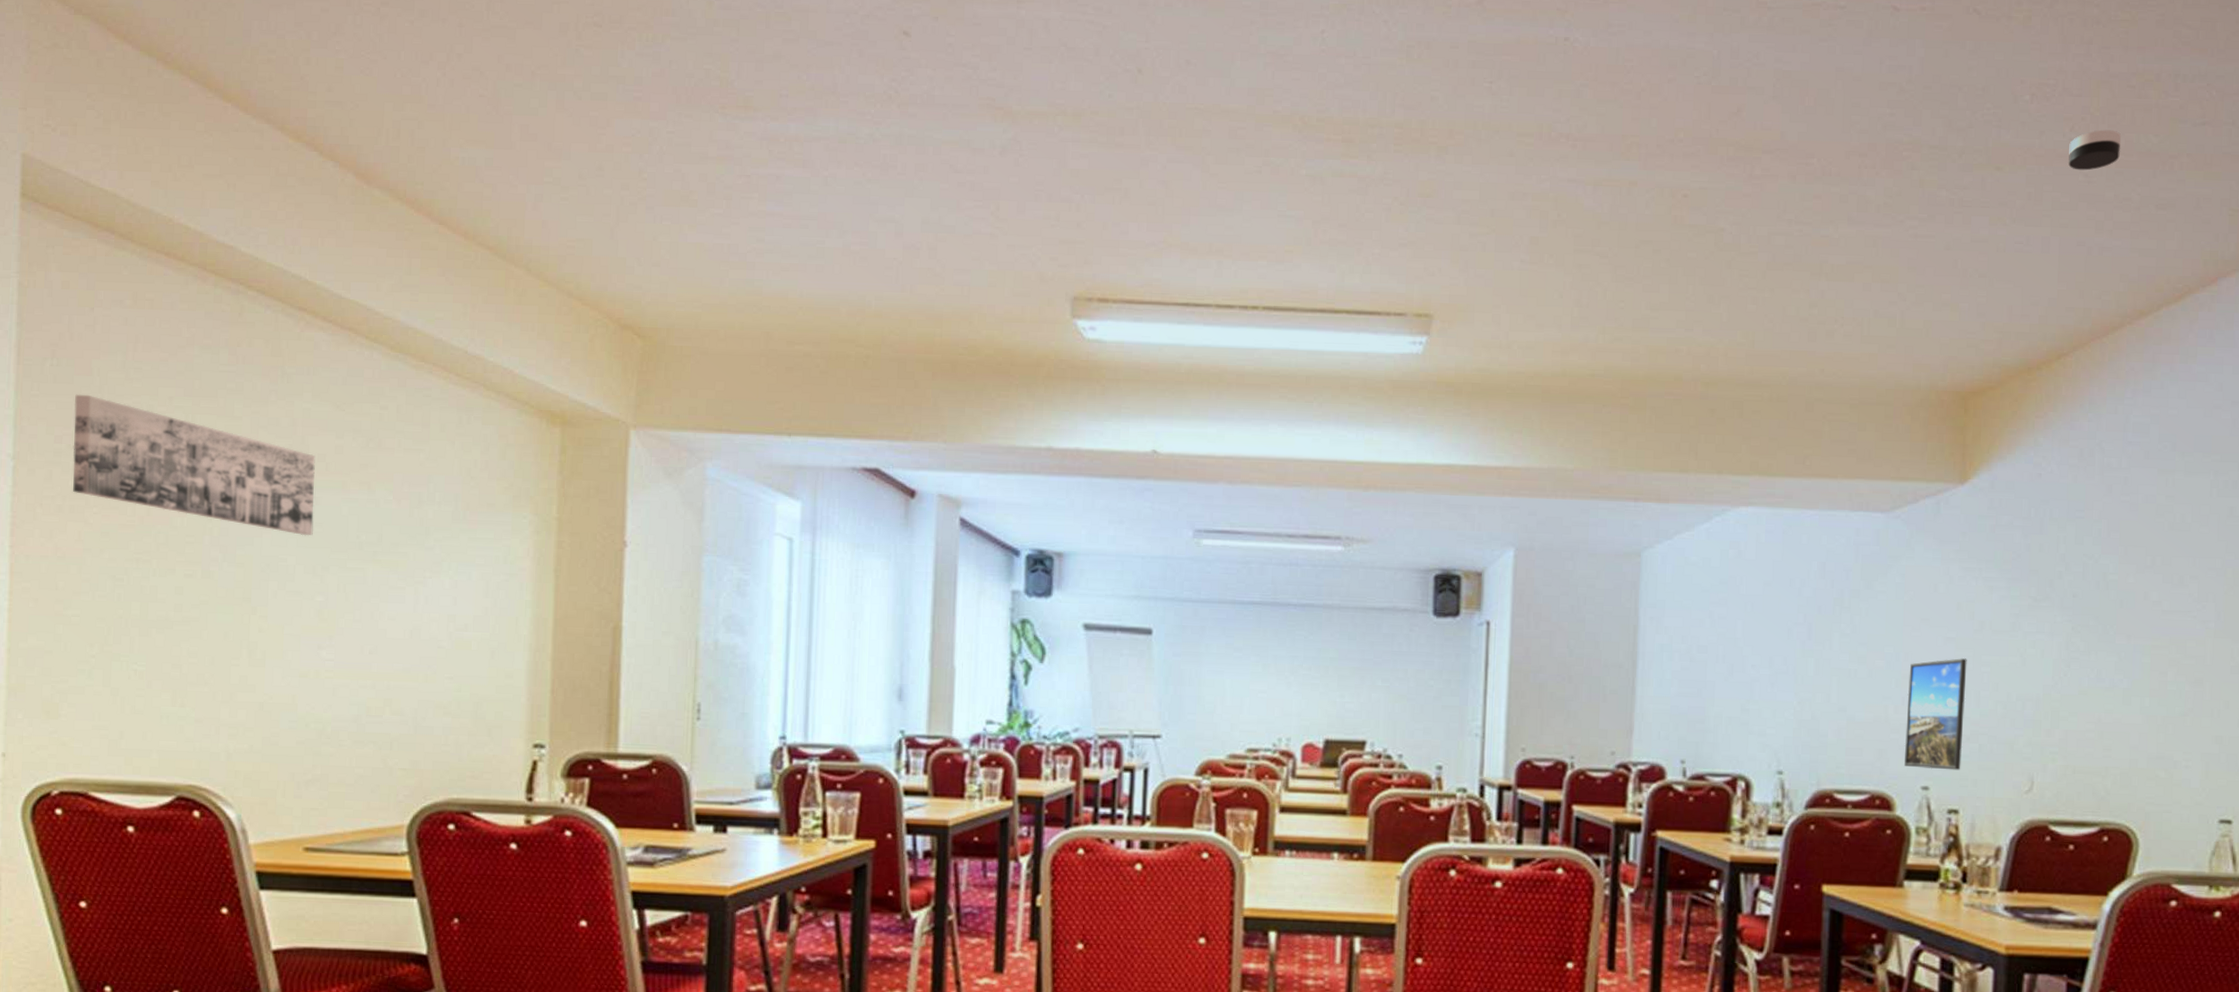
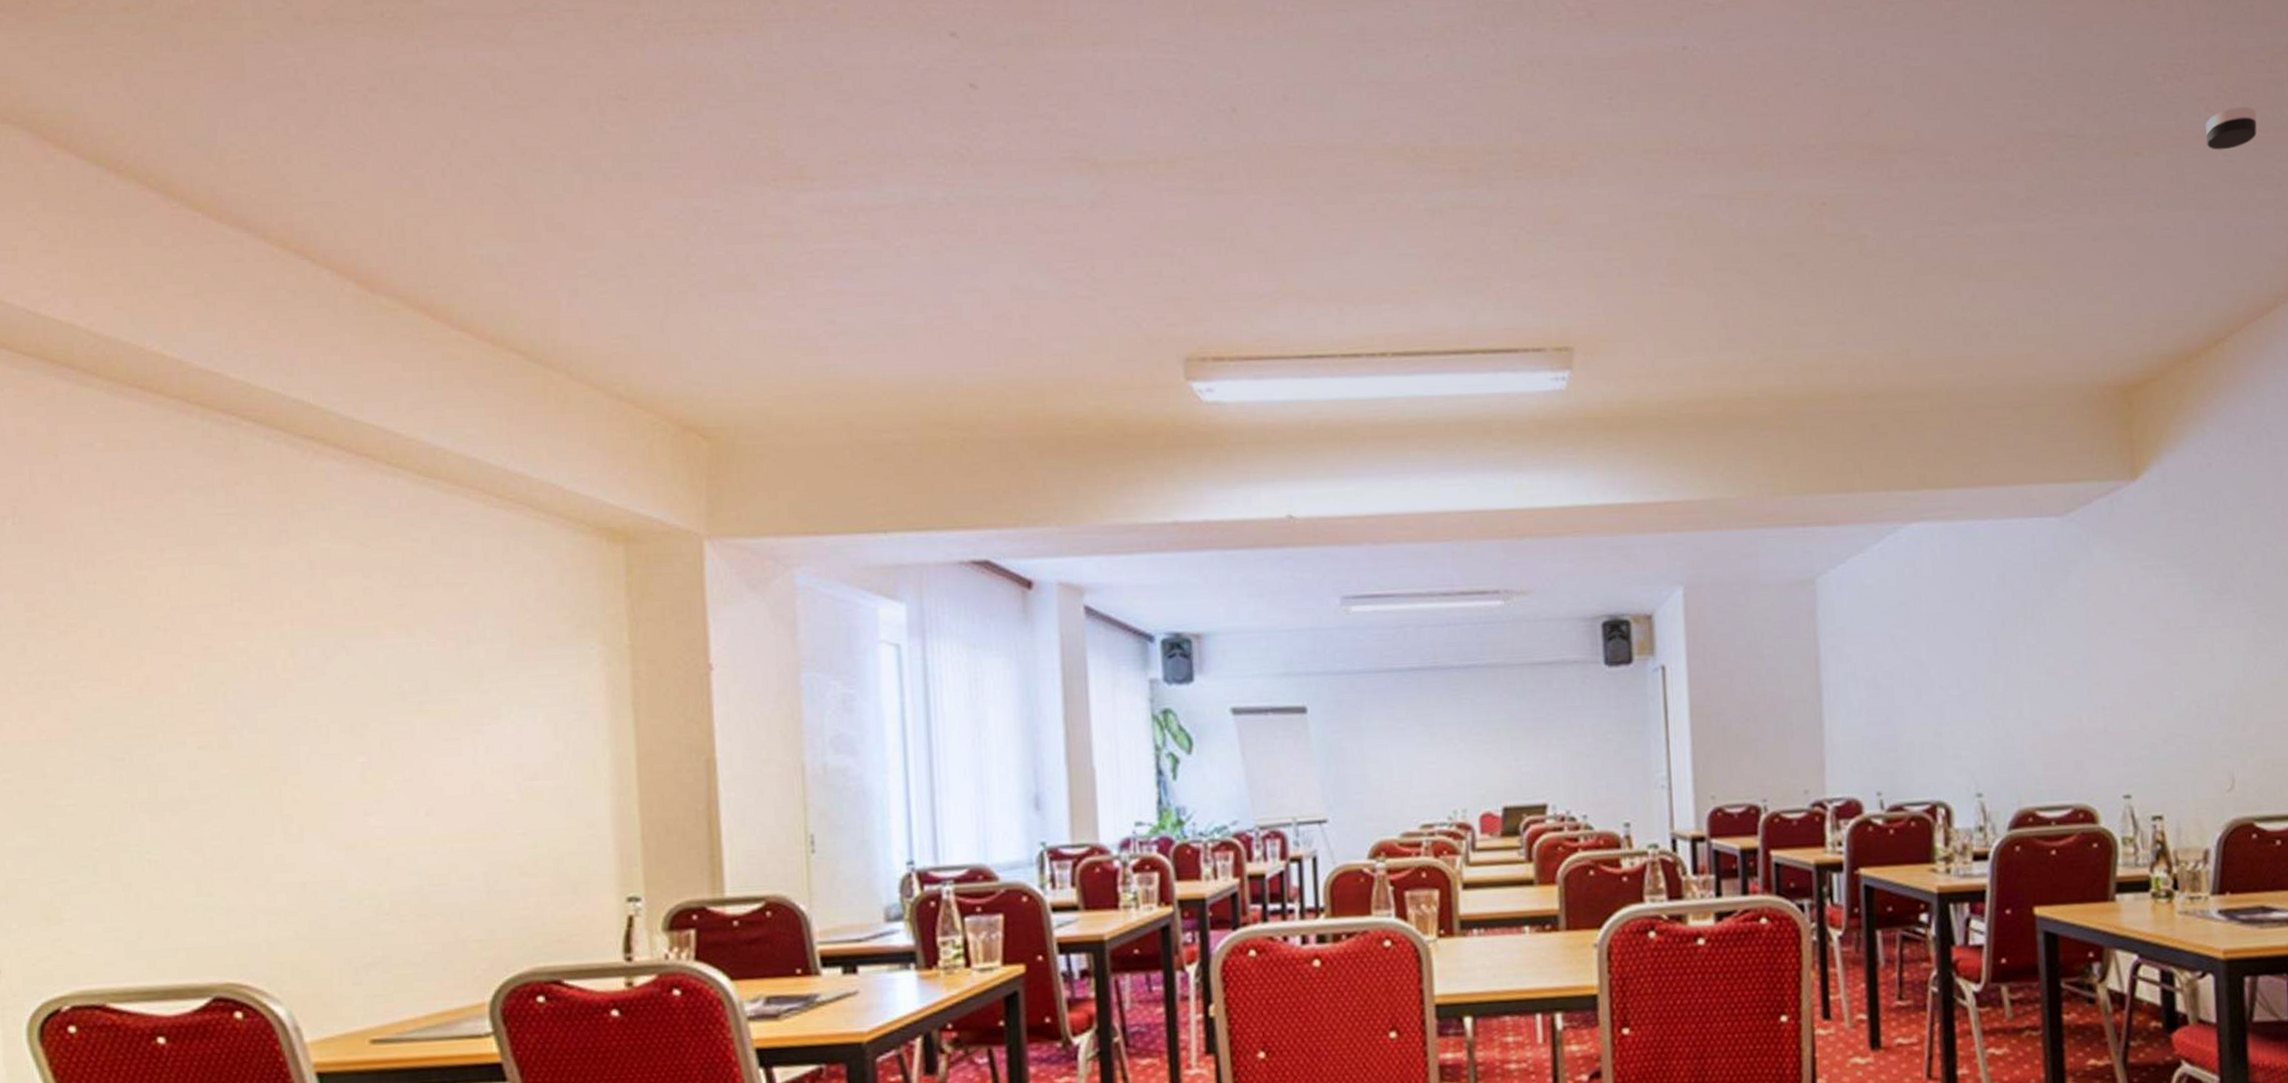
wall art: present [73,394,315,536] -> none [45,553,346,691]
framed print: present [1904,658,1967,771] -> none [2099,659,2161,777]

